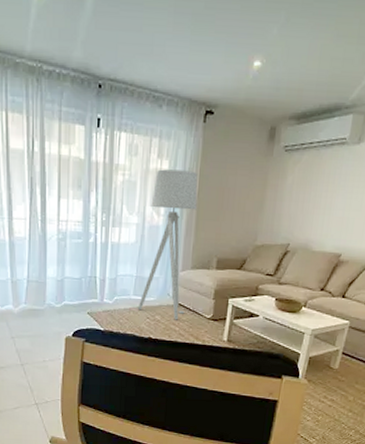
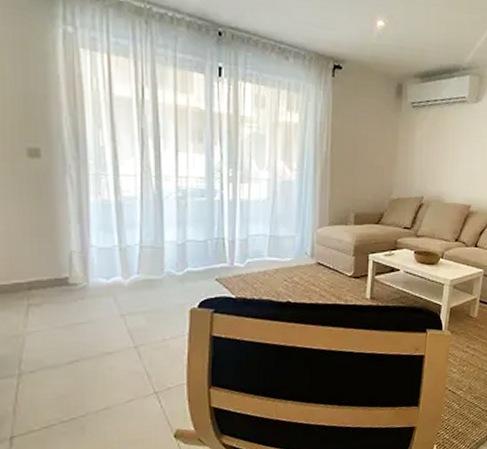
floor lamp: present [138,169,198,320] -> none [274,122,331,281]

